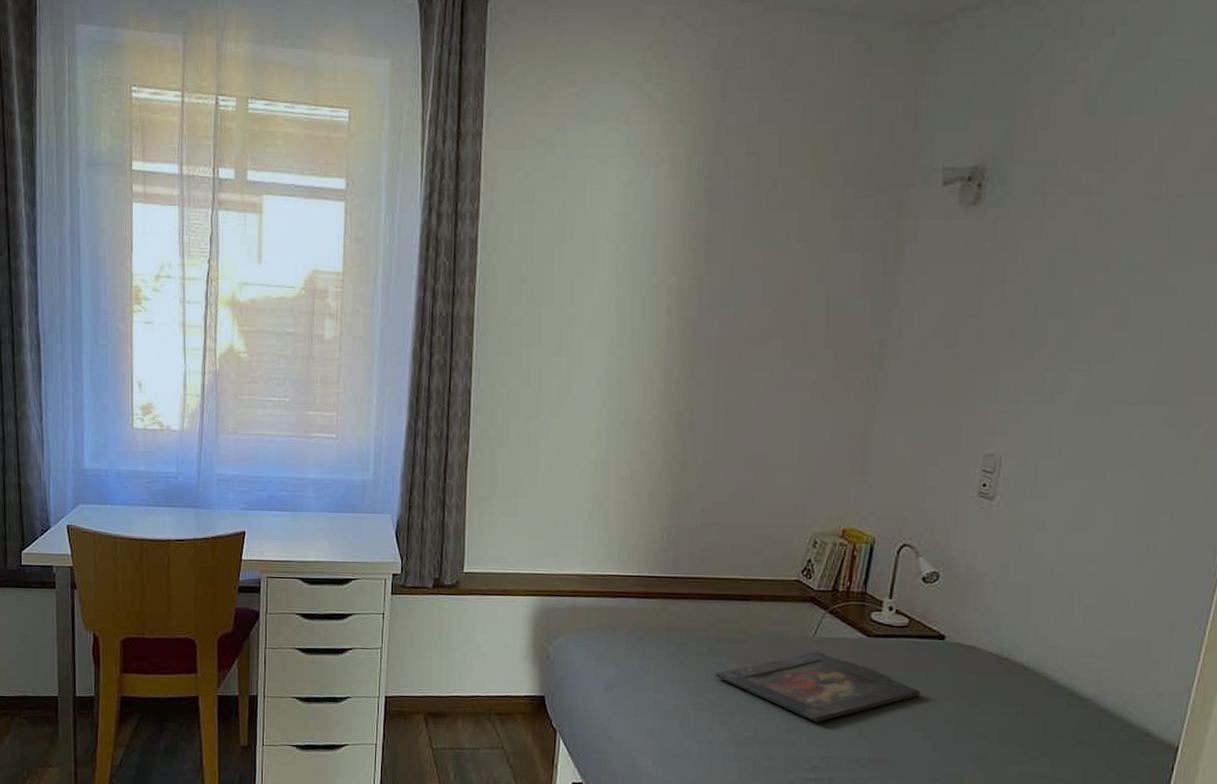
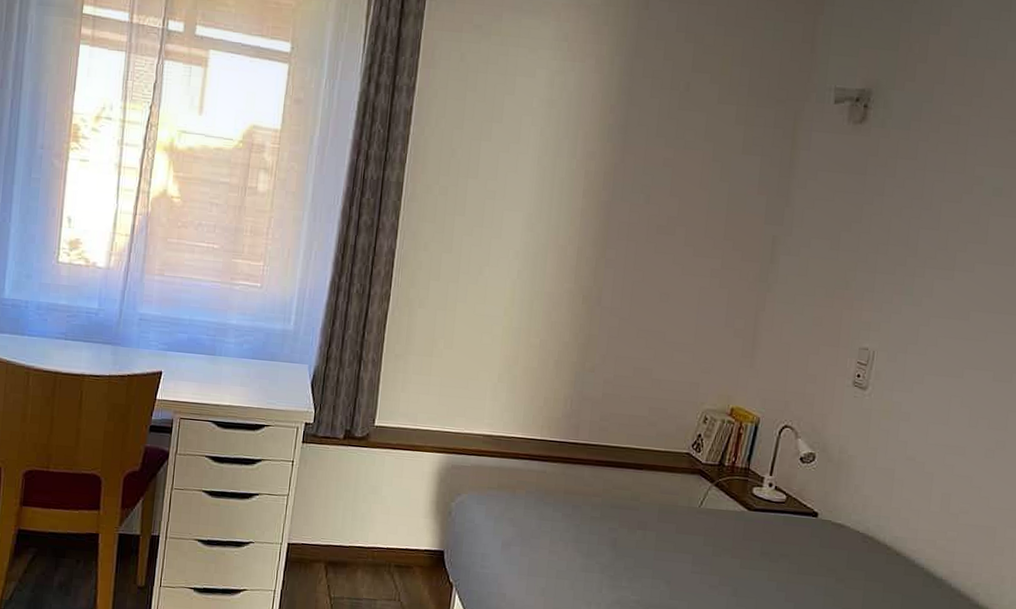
tray: present [714,652,921,723] -> none [606,522,794,590]

